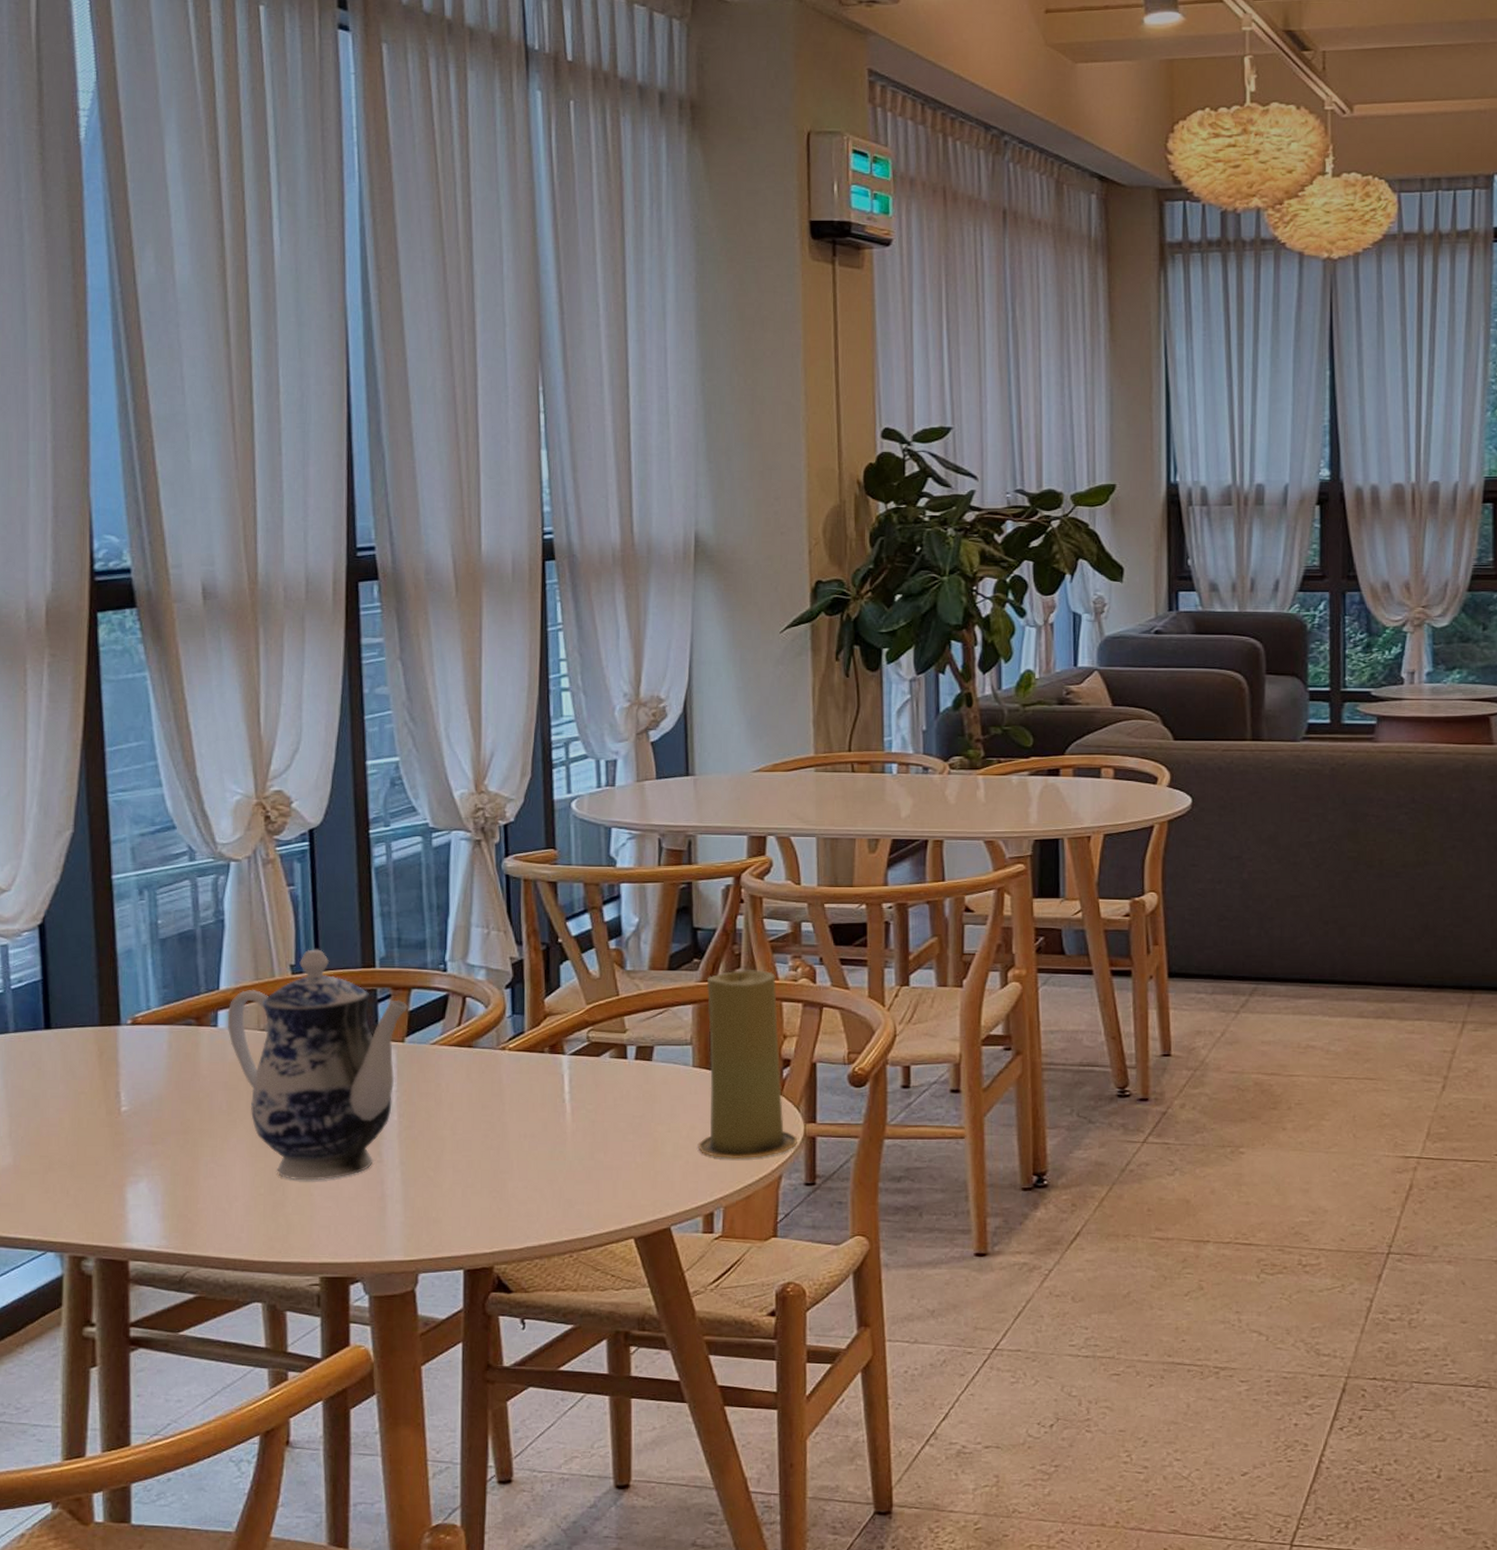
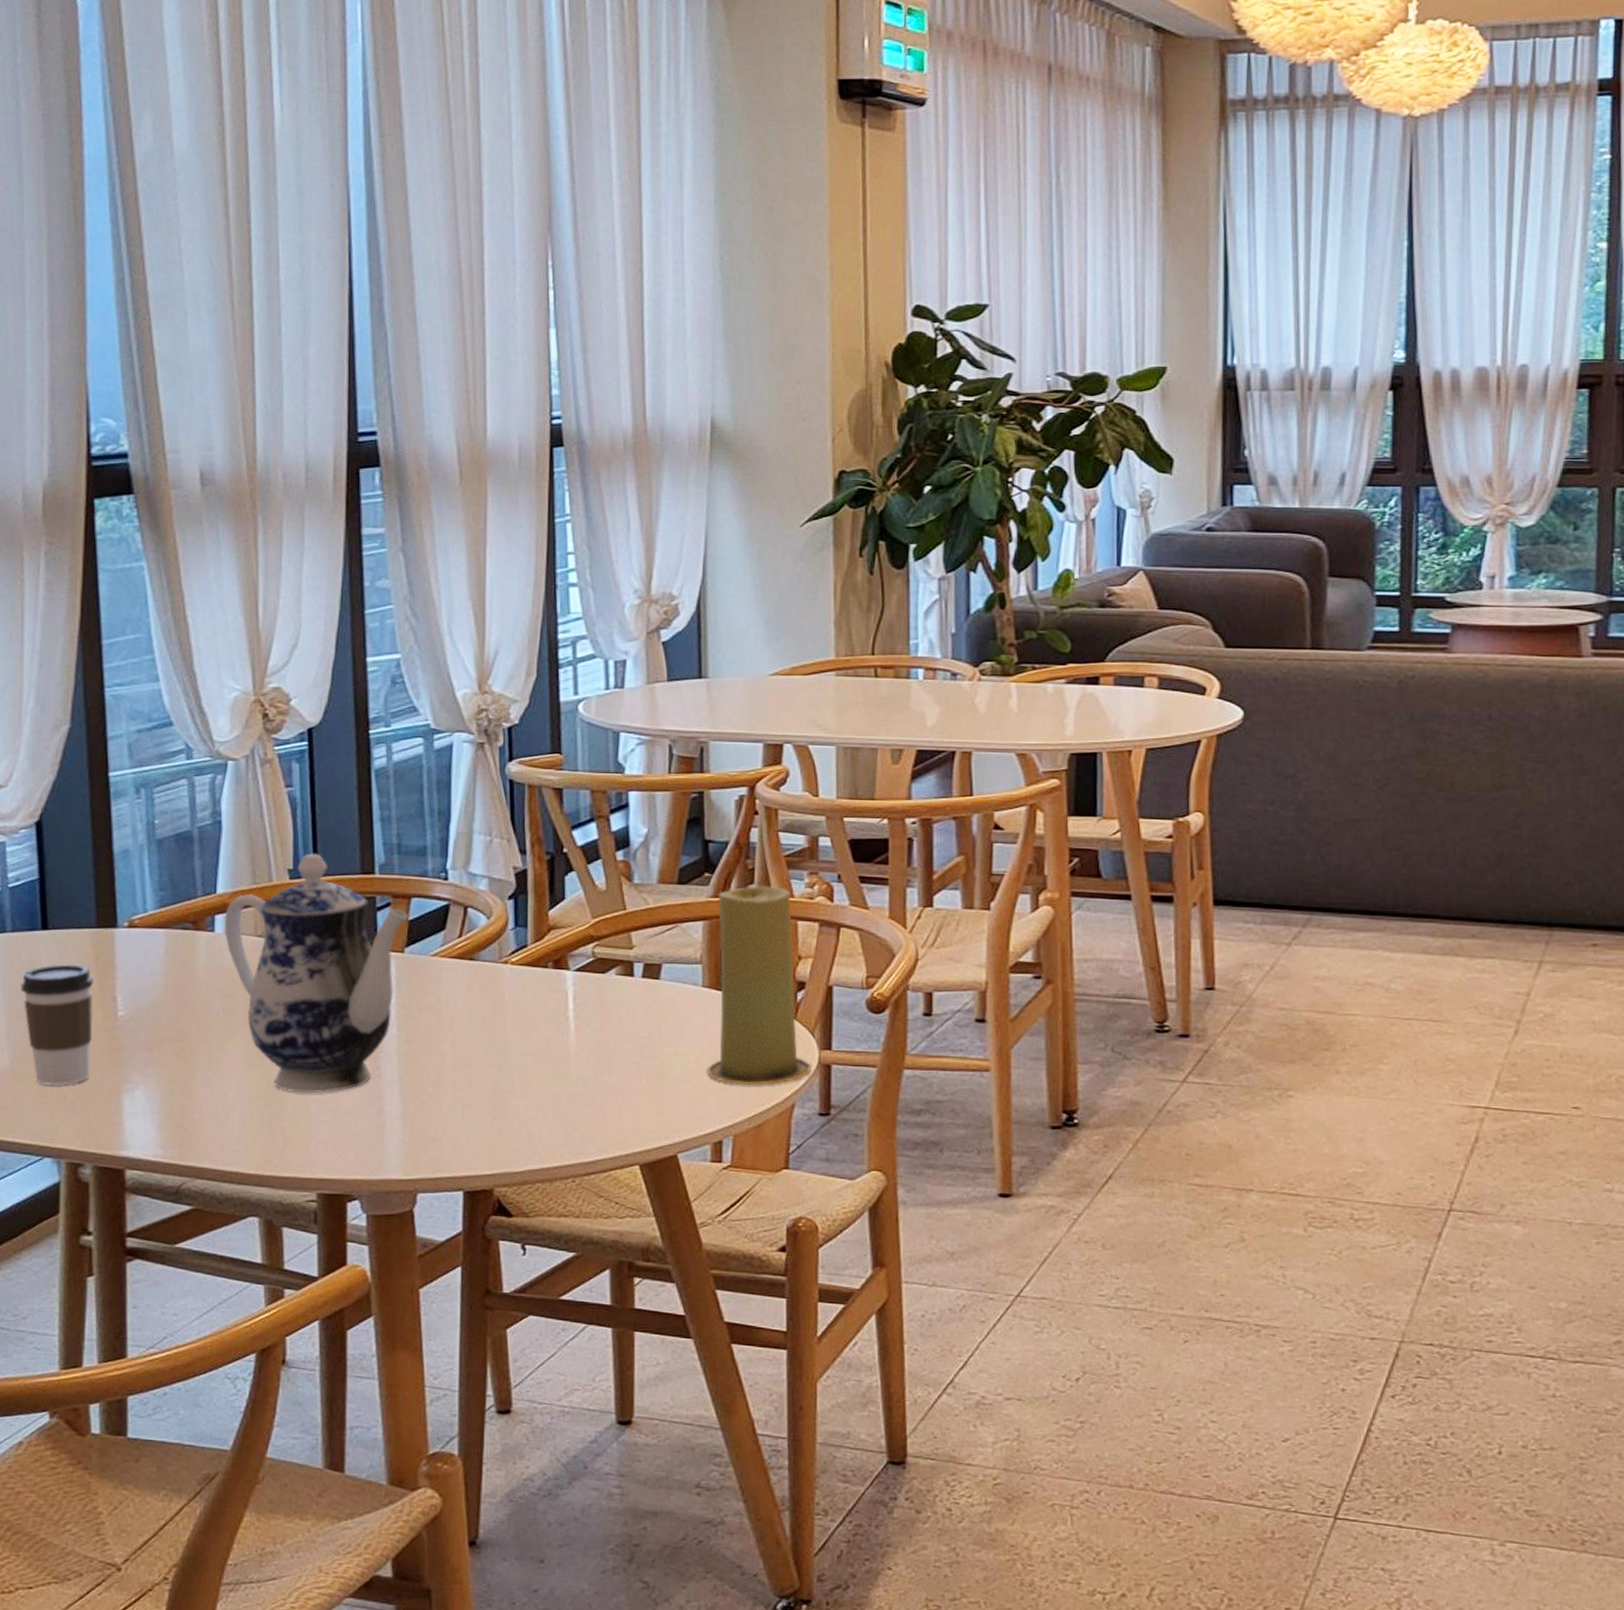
coffee cup: none [23,1061,97,1182] -> present [21,963,94,1086]

